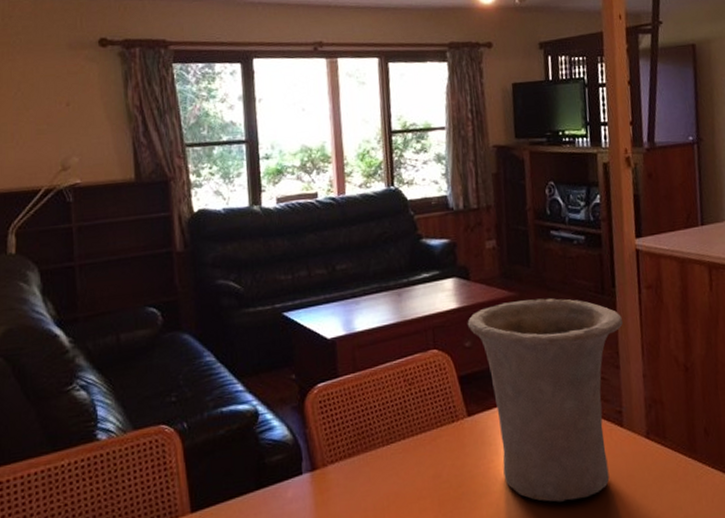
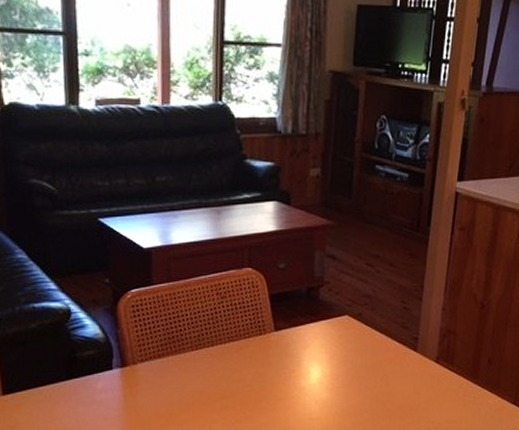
vase: present [467,298,623,502] -> none [283,230,432,410]

